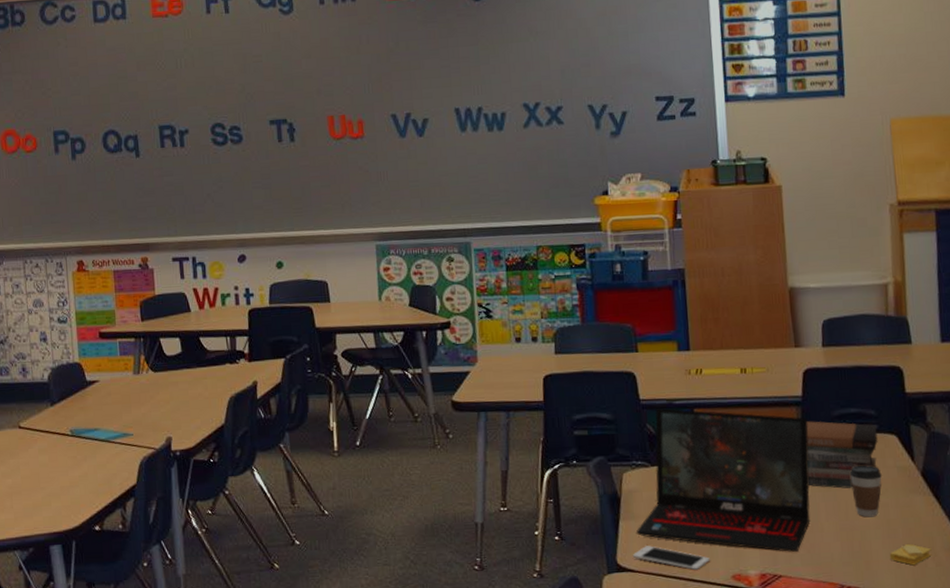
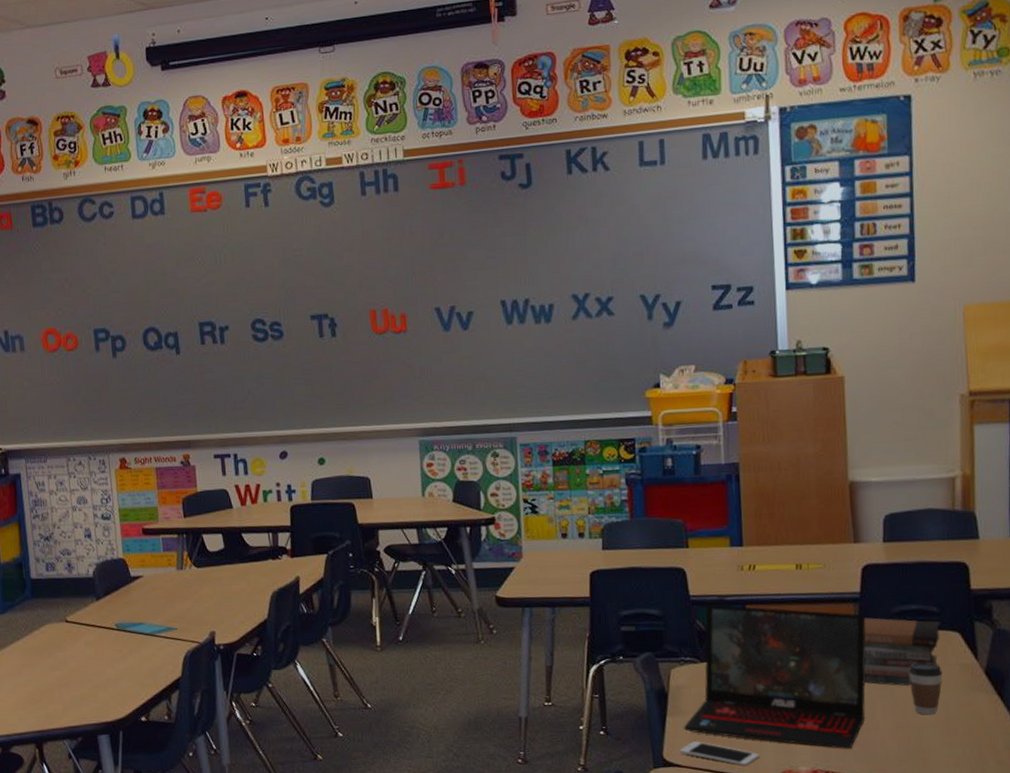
sticky notes: present [889,543,932,566] -> none [948,741,993,764]

